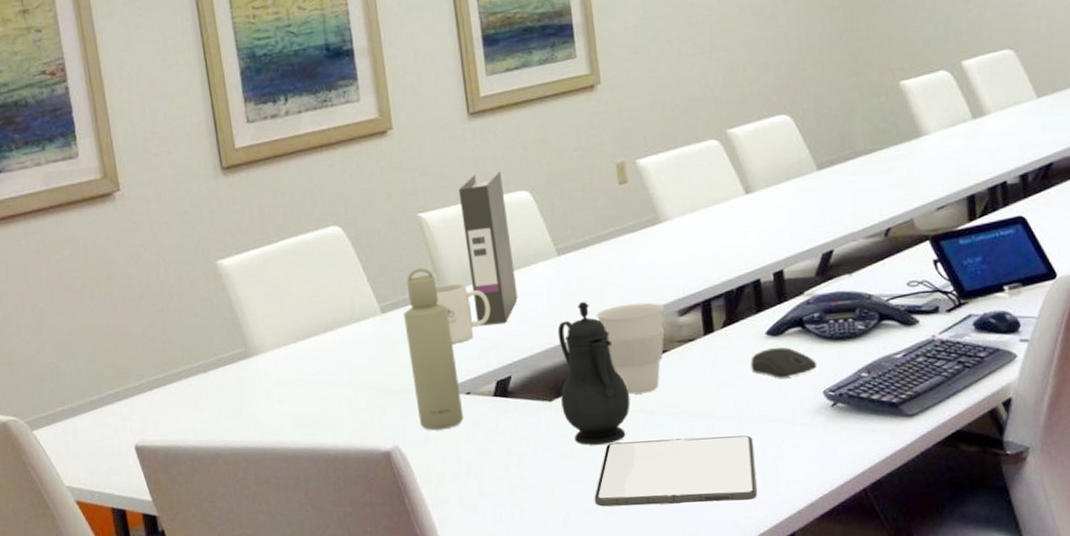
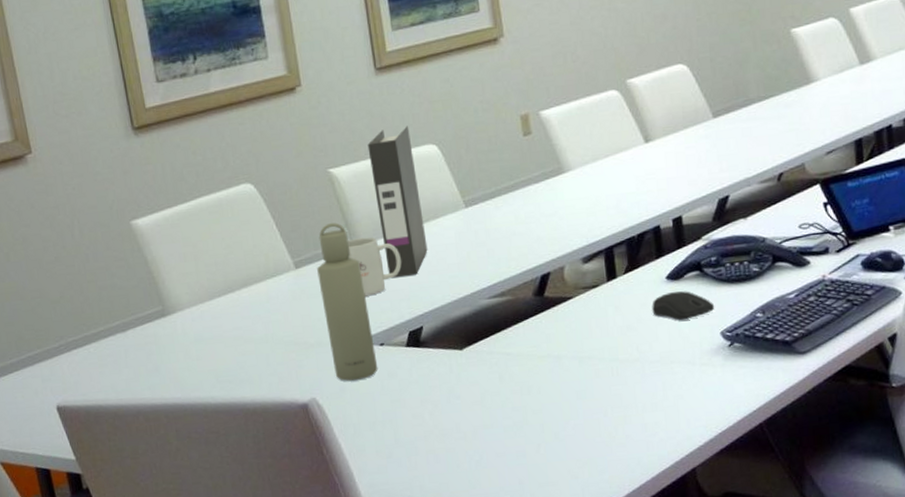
coffeepot: present [557,301,630,445] -> none [467,251,538,391]
tablet: present [594,435,757,507] -> none [505,377,660,450]
cup: present [596,302,665,394] -> none [503,251,570,341]

